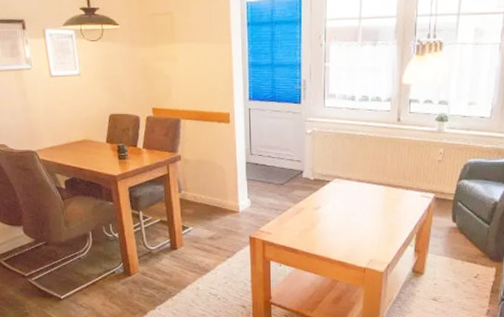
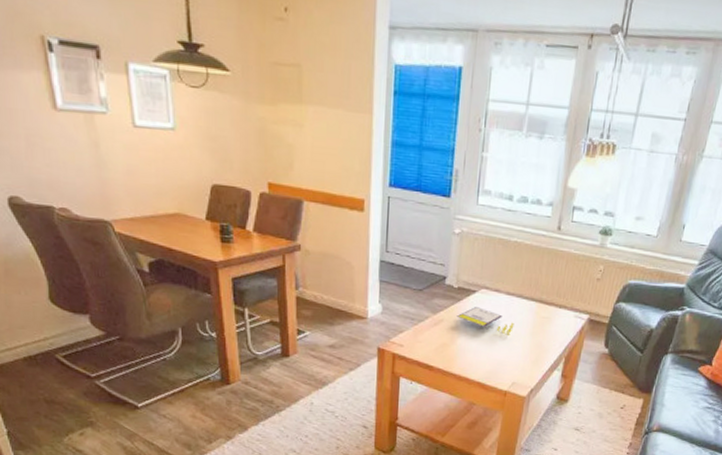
board game: none [315,195,367,217] -> present [457,307,514,335]

